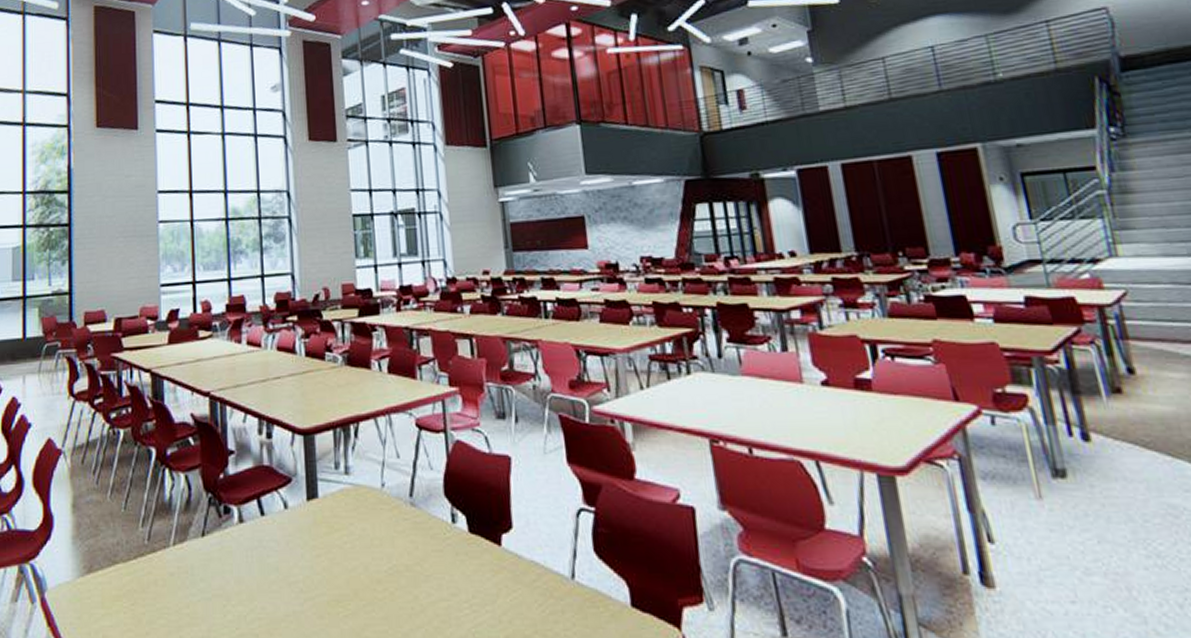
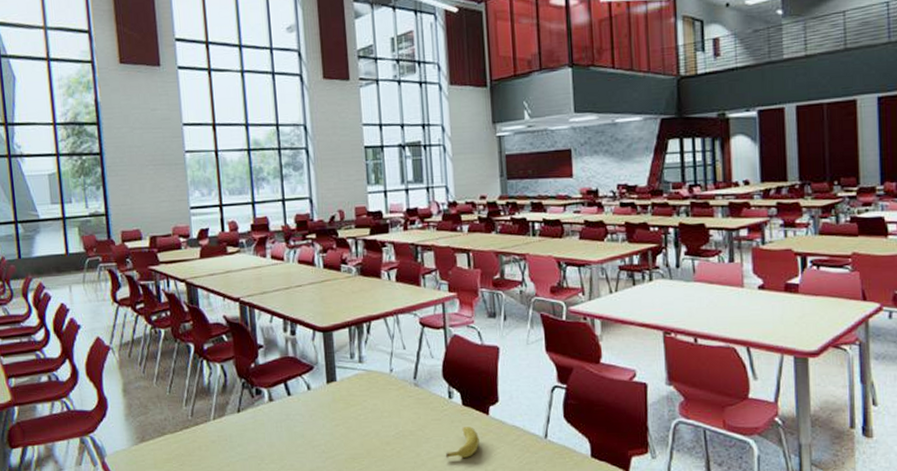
banana: none [449,561,491,605] -> present [445,427,479,459]

